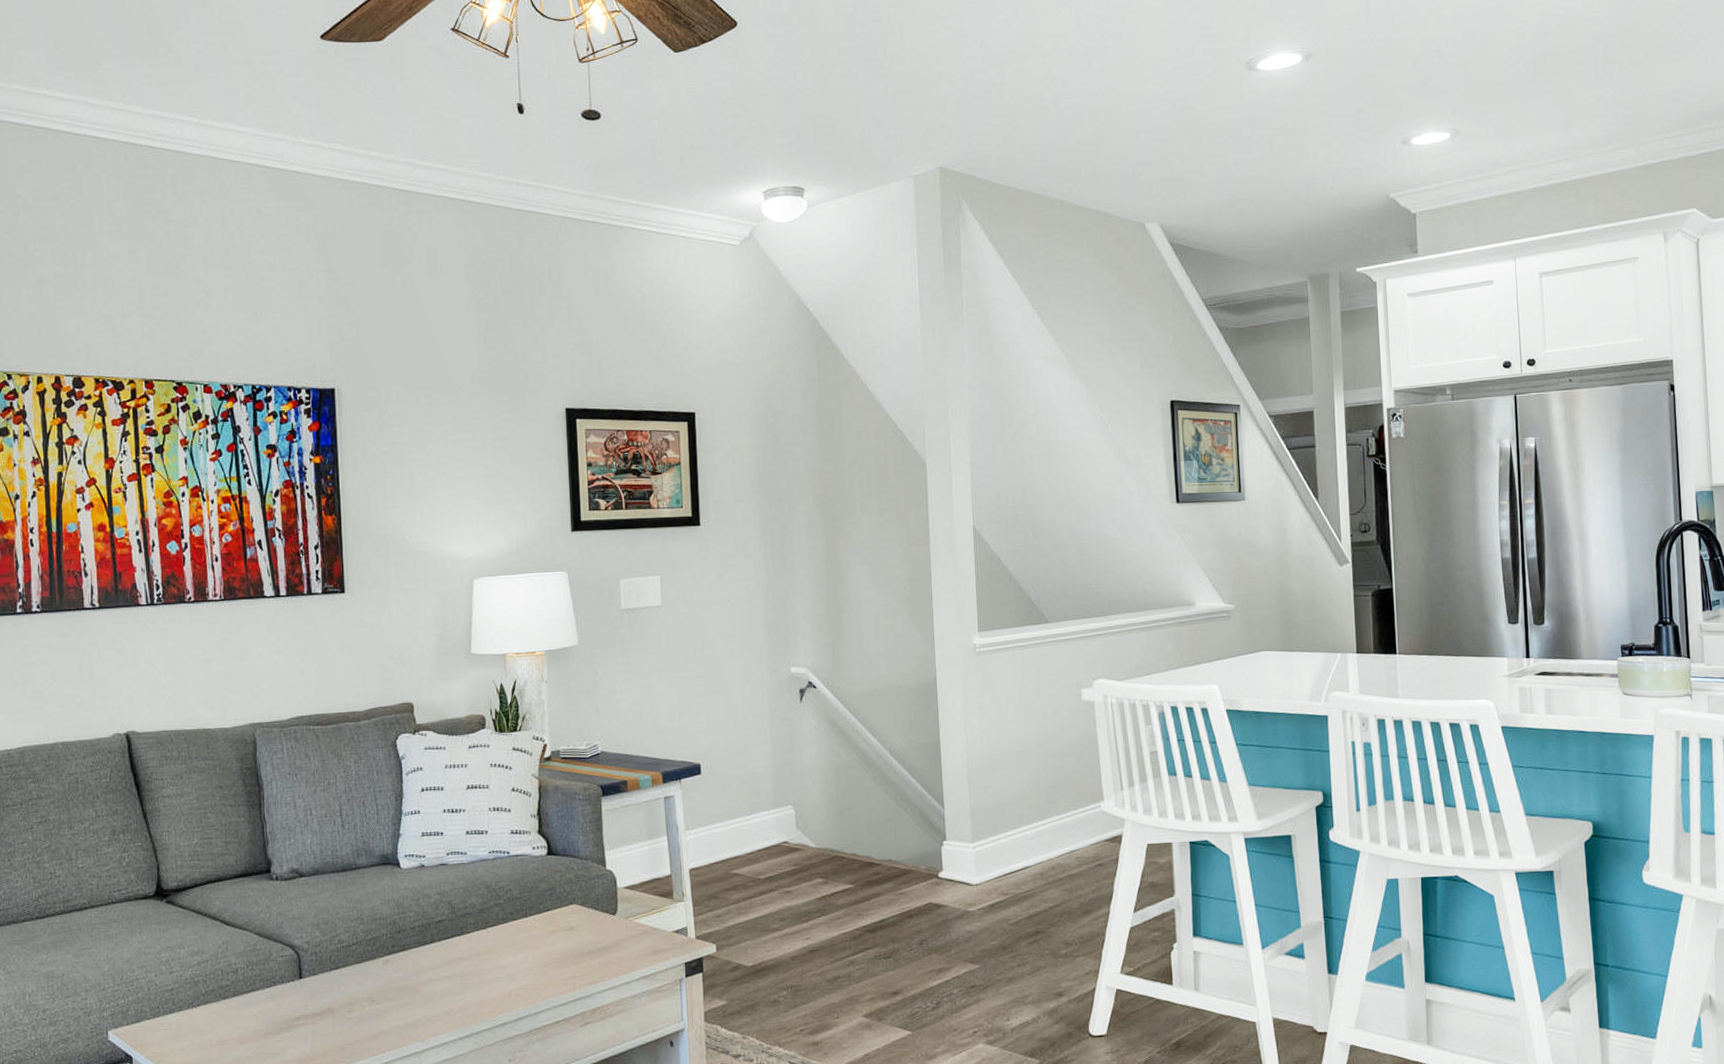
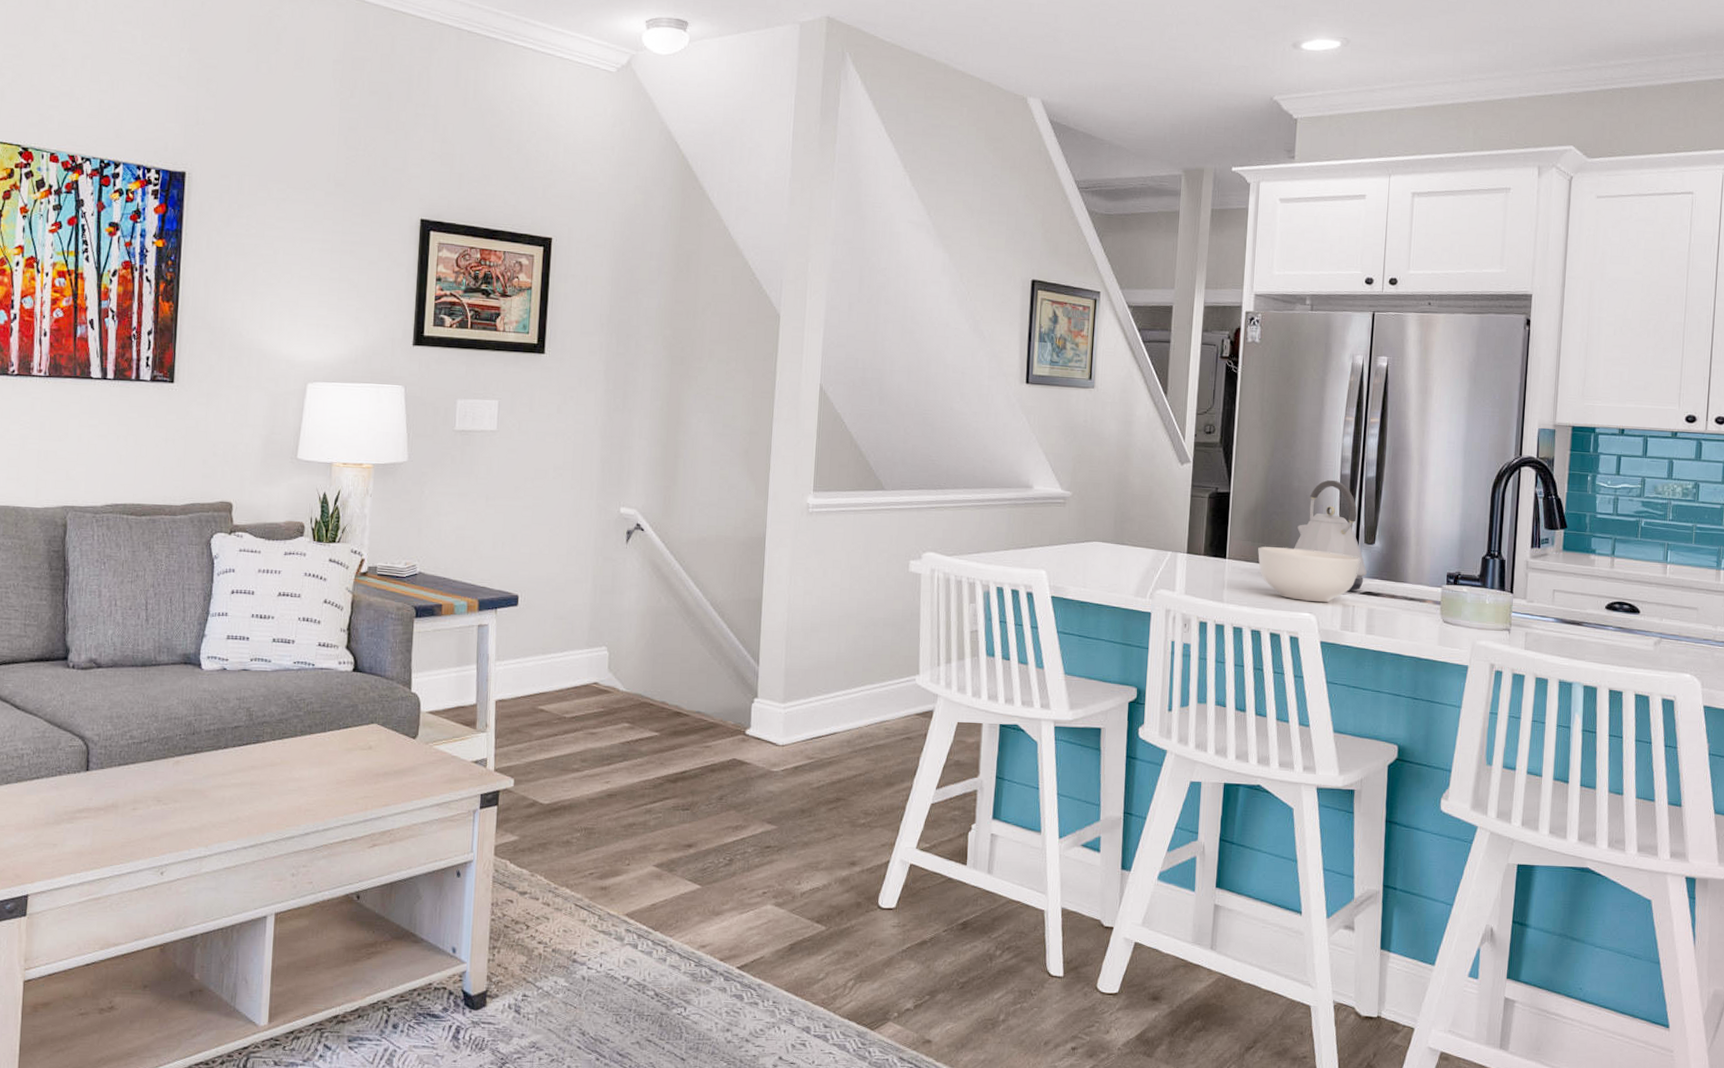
bowl: none [1426,636,1532,688] -> present [1257,546,1360,603]
kettle: none [1463,564,1540,674] -> present [1294,480,1367,592]

